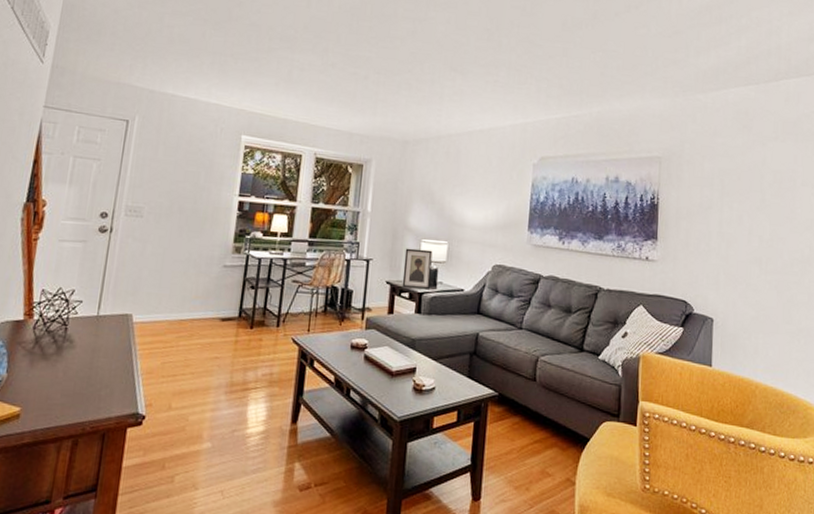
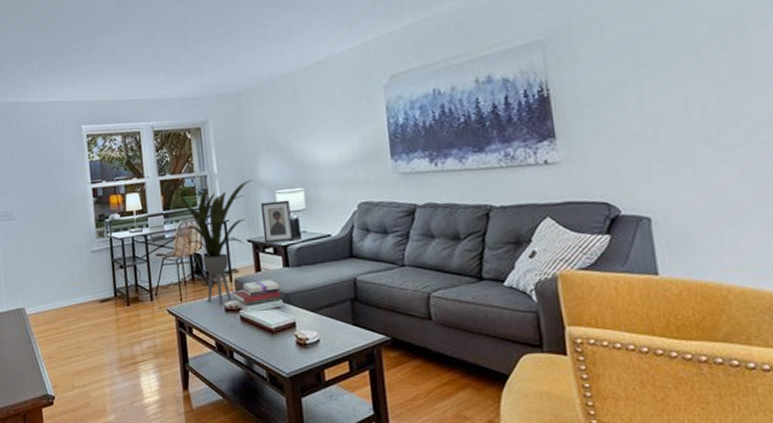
house plant: none [321,221,402,342] -> present [174,179,252,306]
books: none [362,322,409,353] -> present [233,280,284,313]

